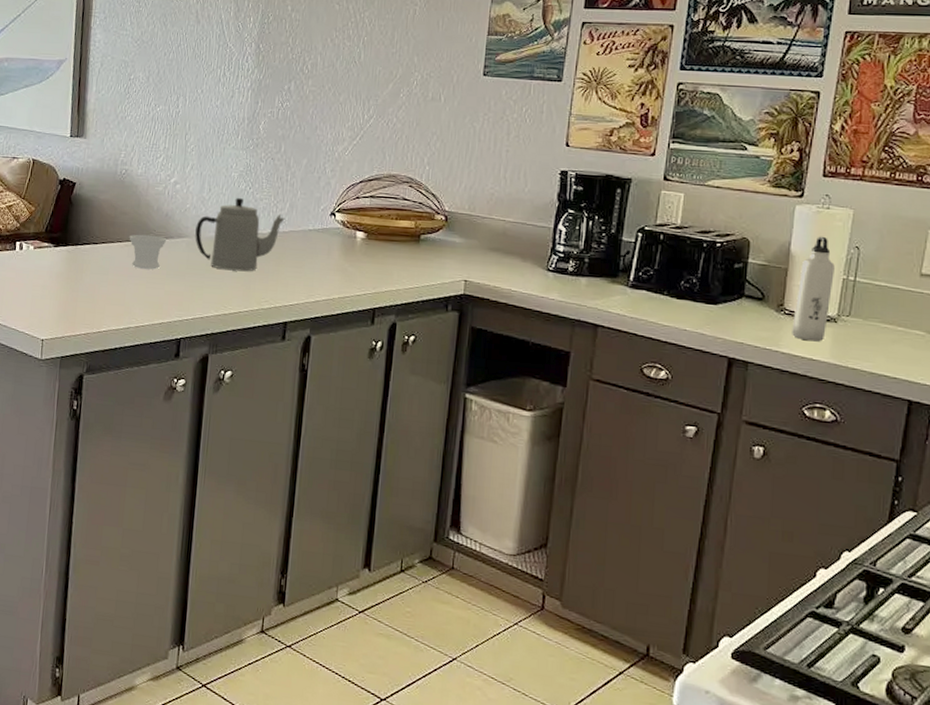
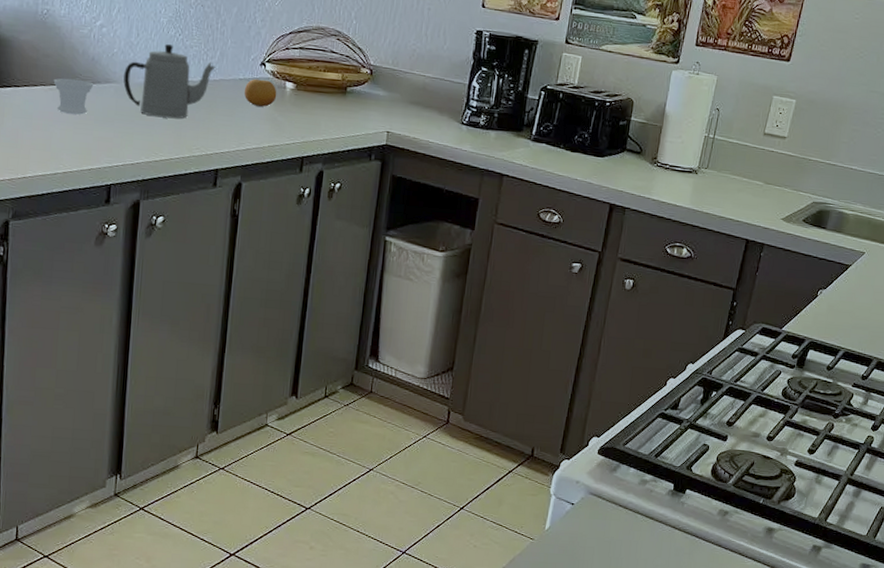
fruit: none [313,229,348,258] -> present [244,79,277,107]
water bottle: present [792,236,835,342] -> none [662,98,699,190]

